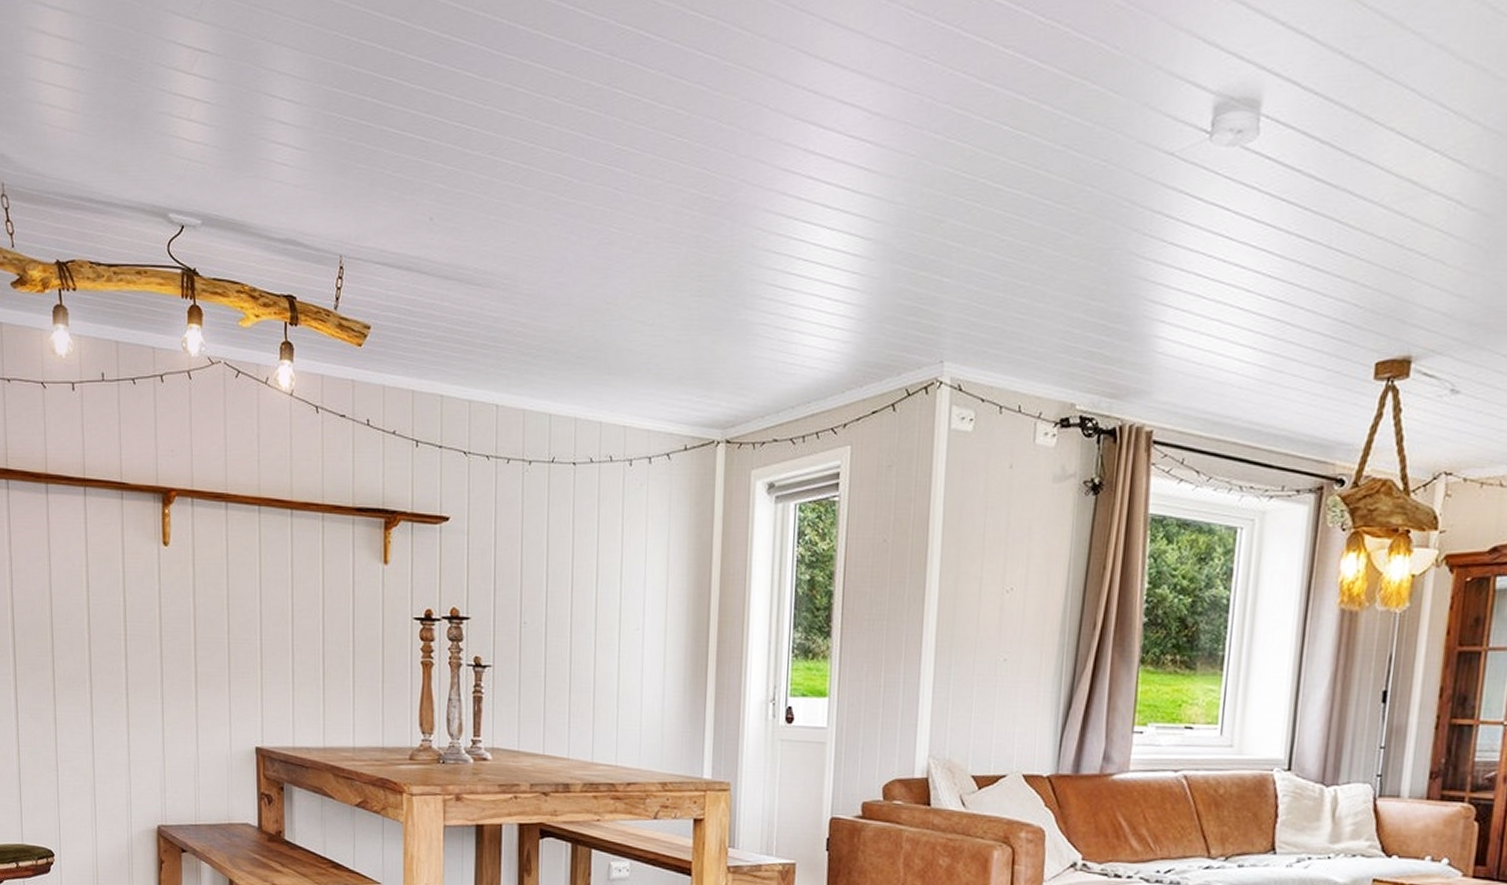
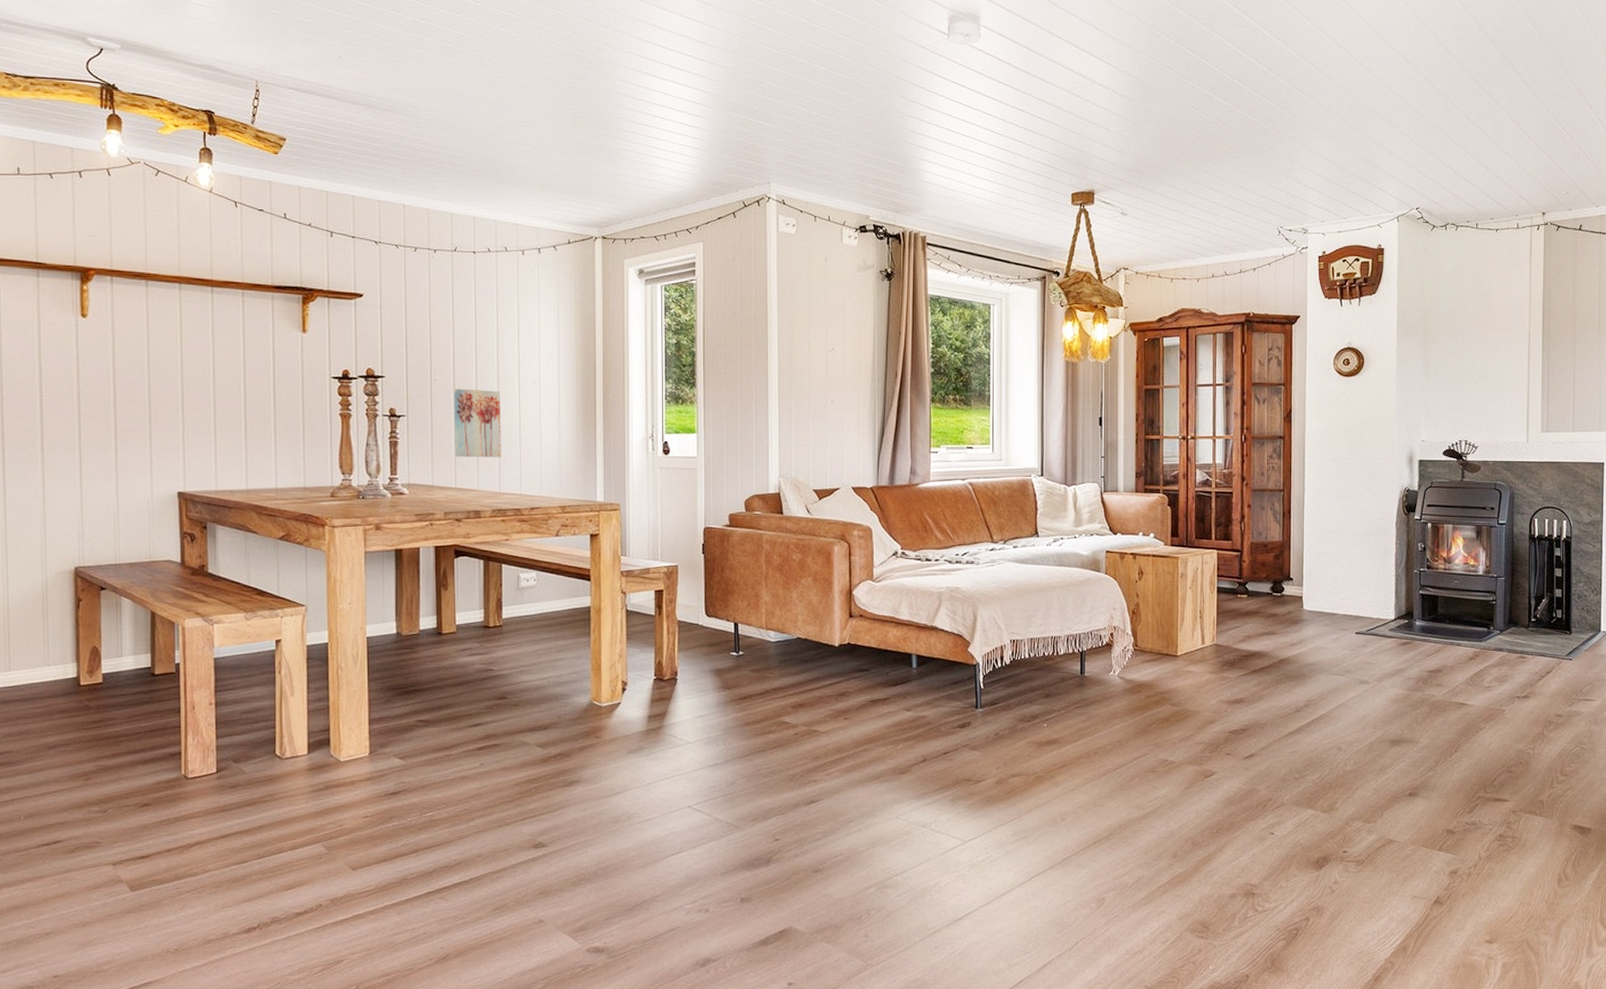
wall art: none [543,634,598,720] -> present [453,388,501,458]

